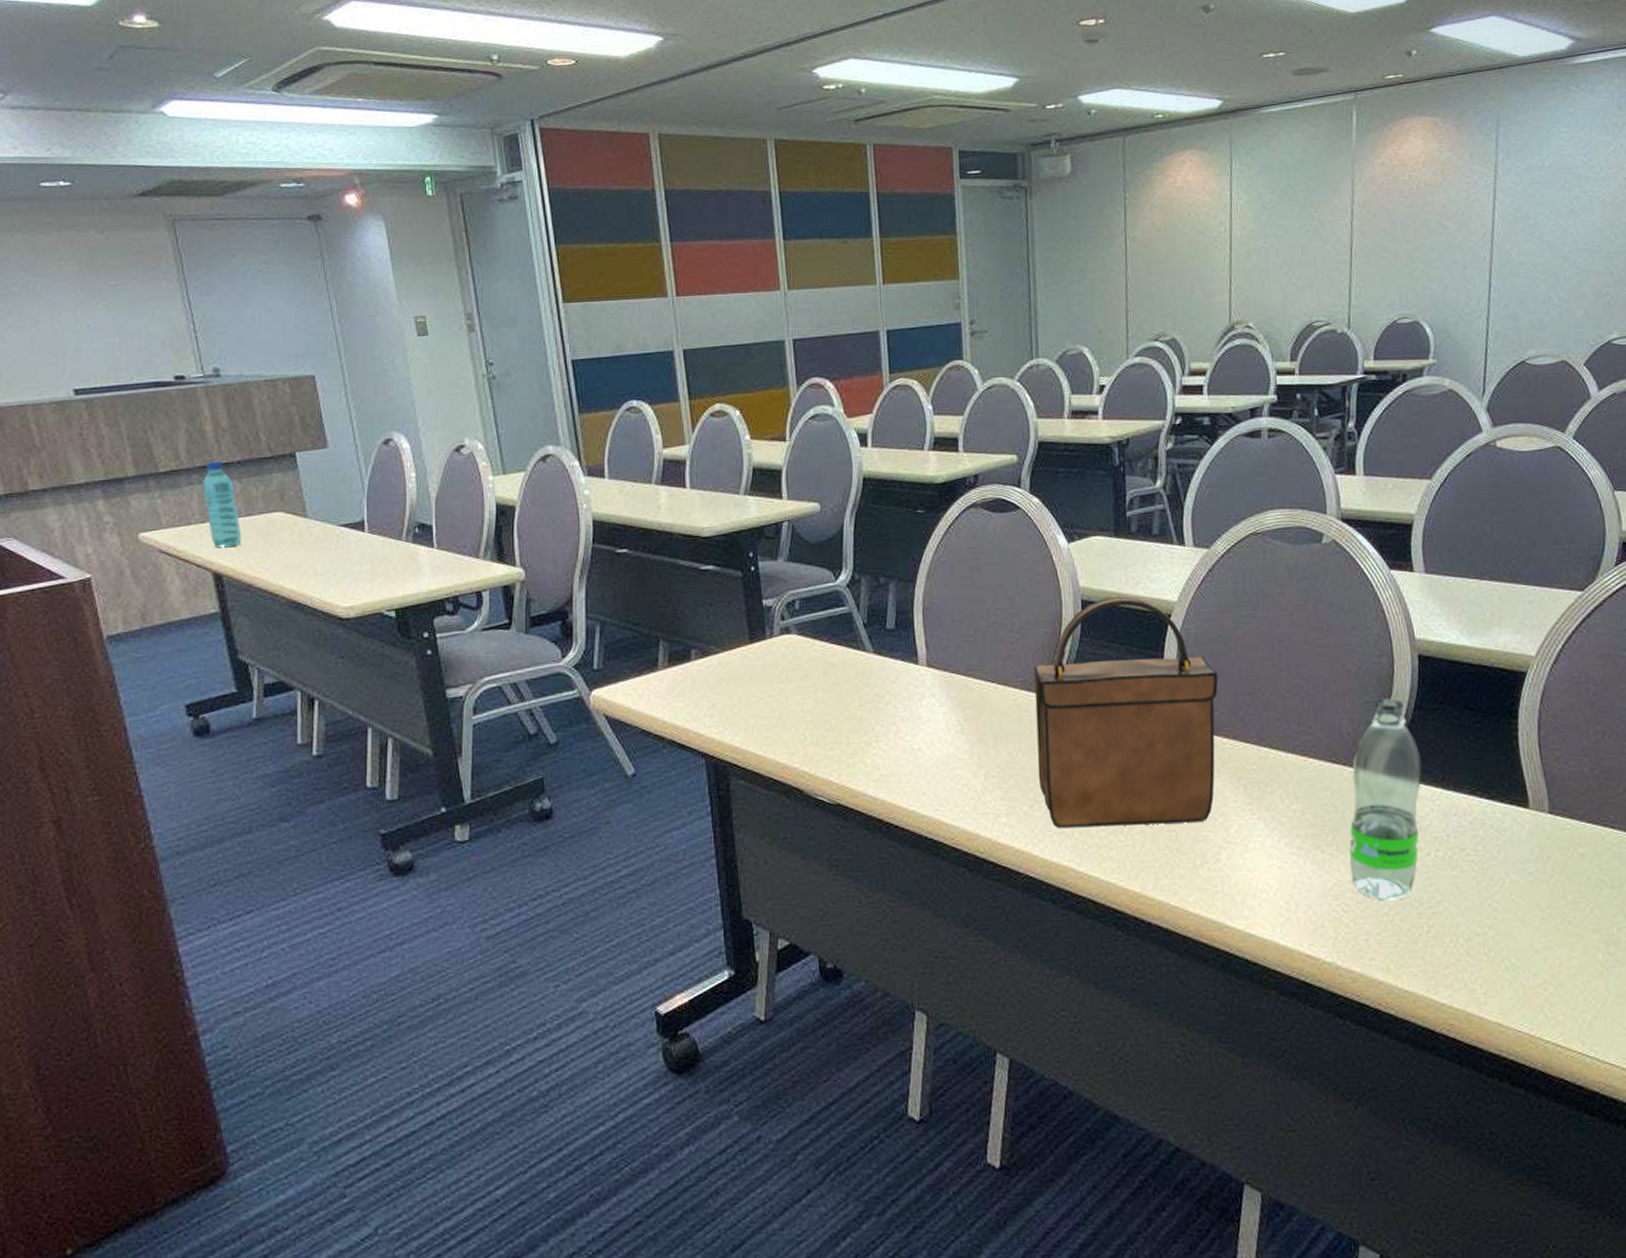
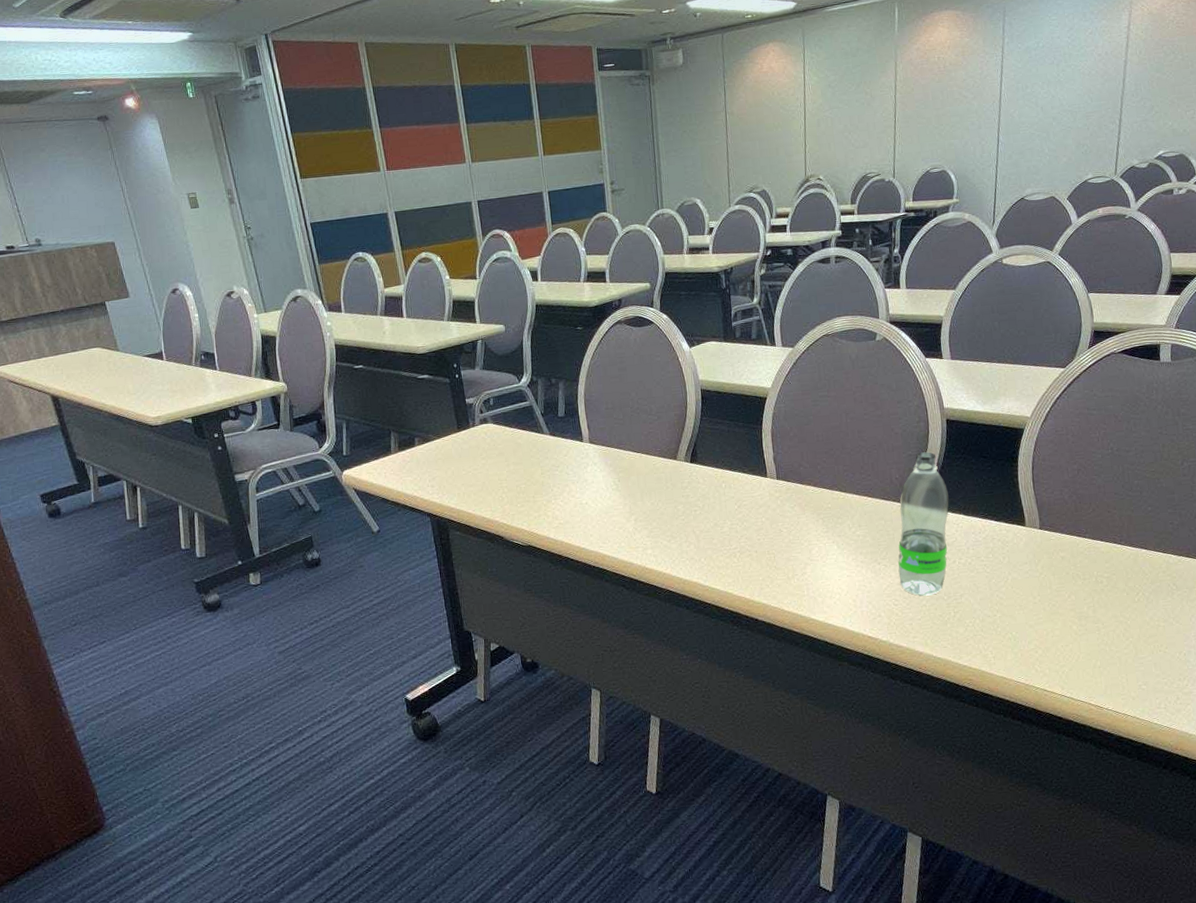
water bottle: present [202,460,242,548] -> none [36,310,71,377]
handbag: present [1034,596,1219,829] -> none [668,385,802,556]

